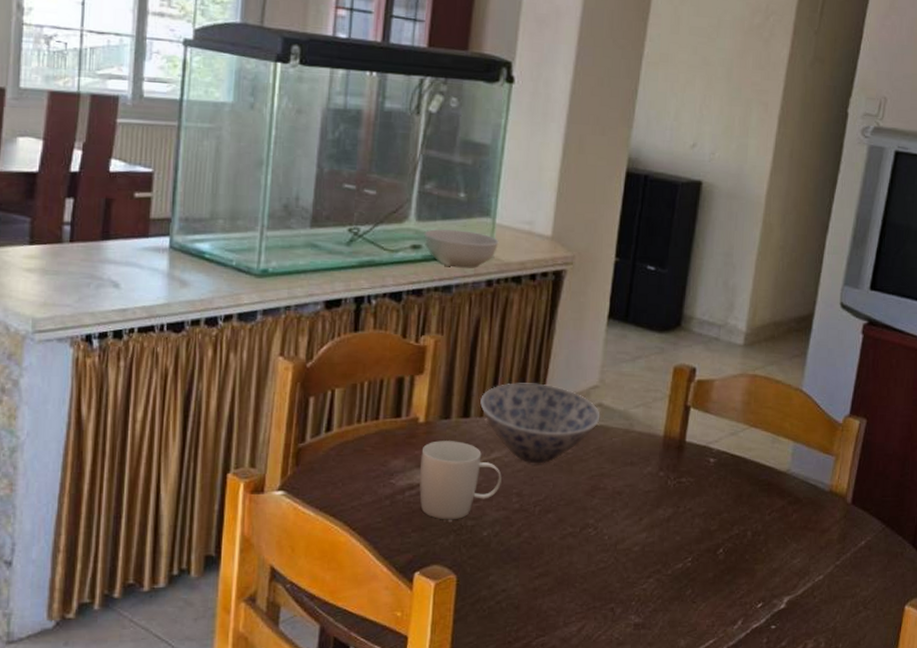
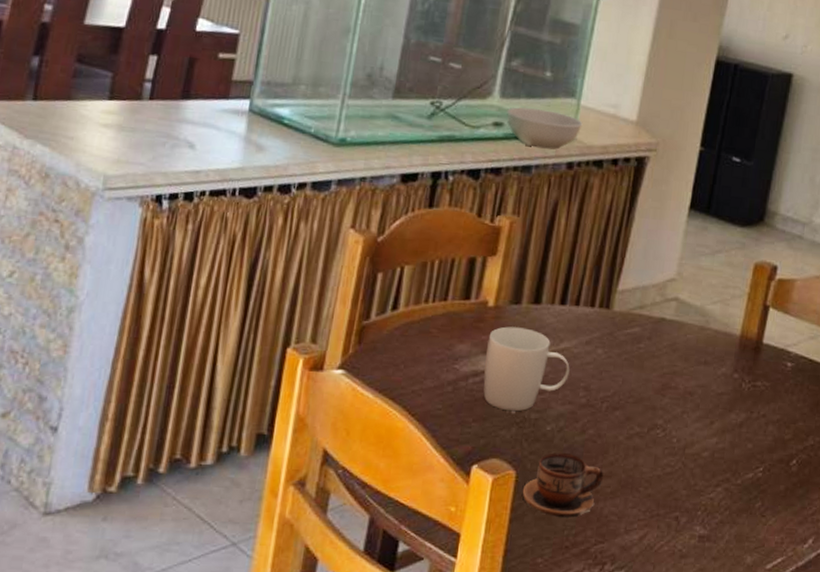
cup: none [464,555,541,616] -> present [522,452,604,518]
bowl: present [480,383,601,464] -> none [552,270,676,358]

